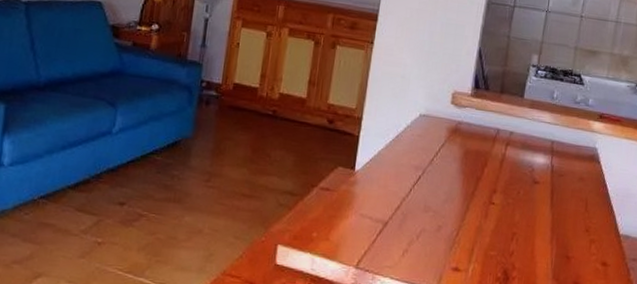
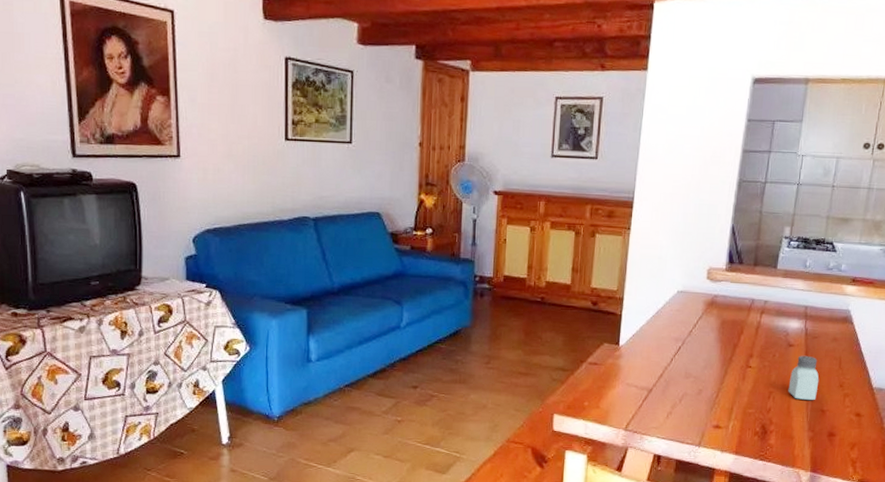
saltshaker: none [532,194,565,246] -> present [788,355,819,401]

